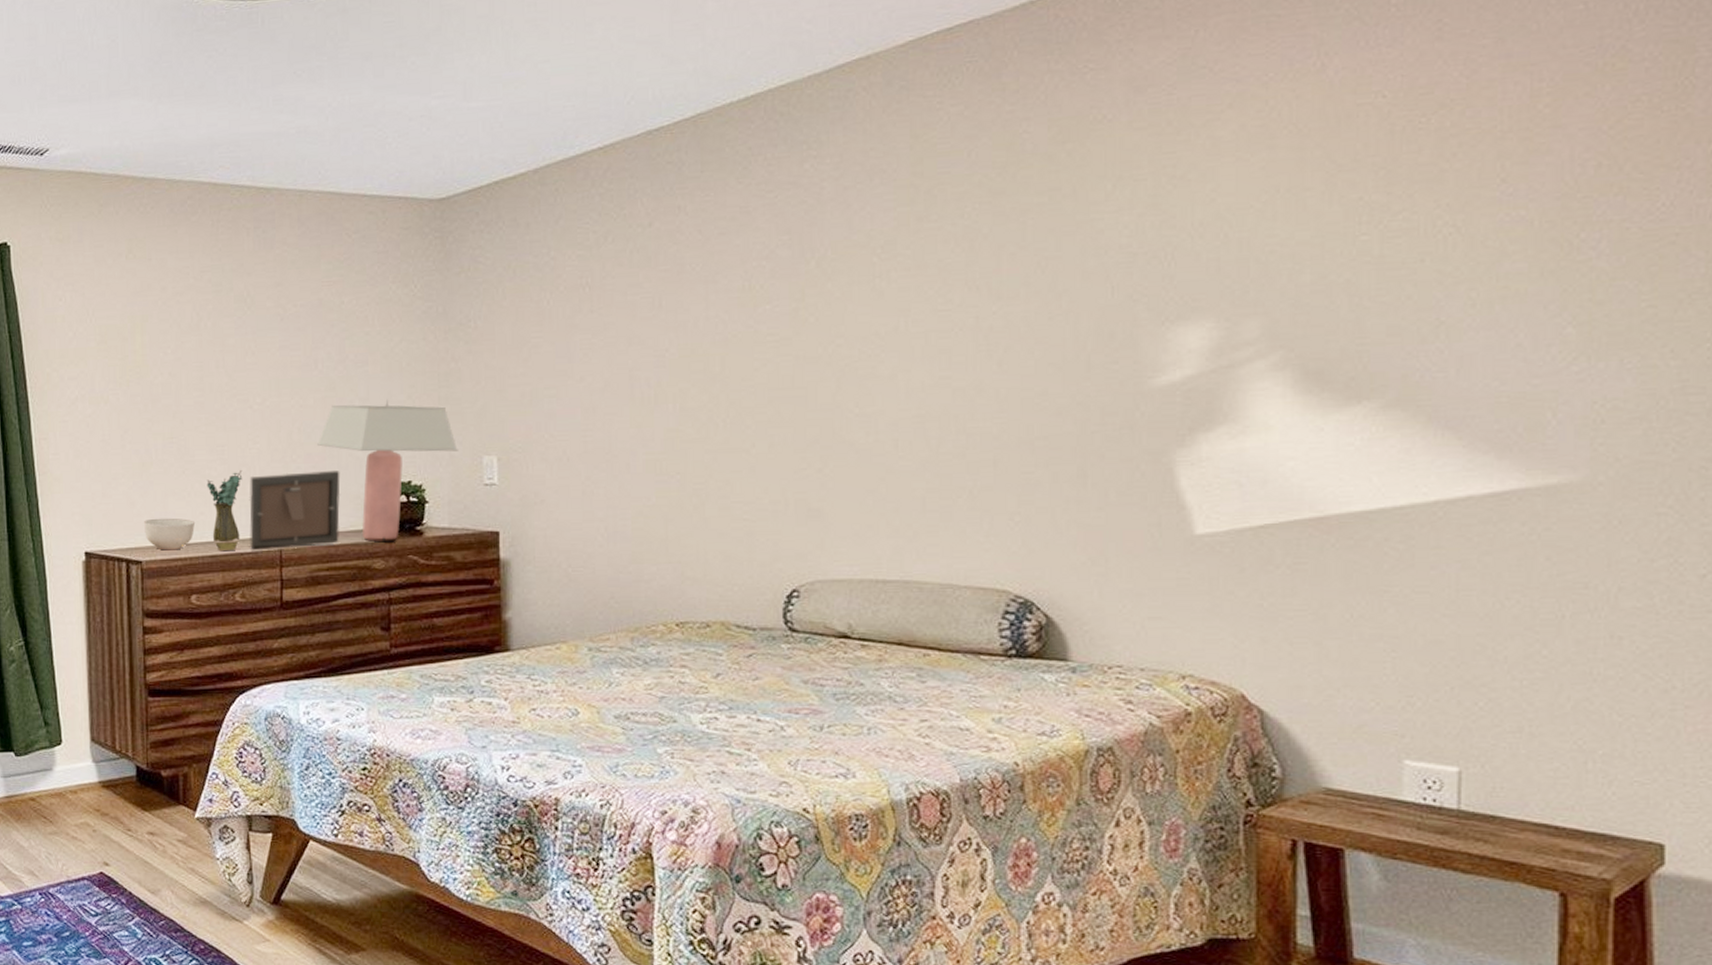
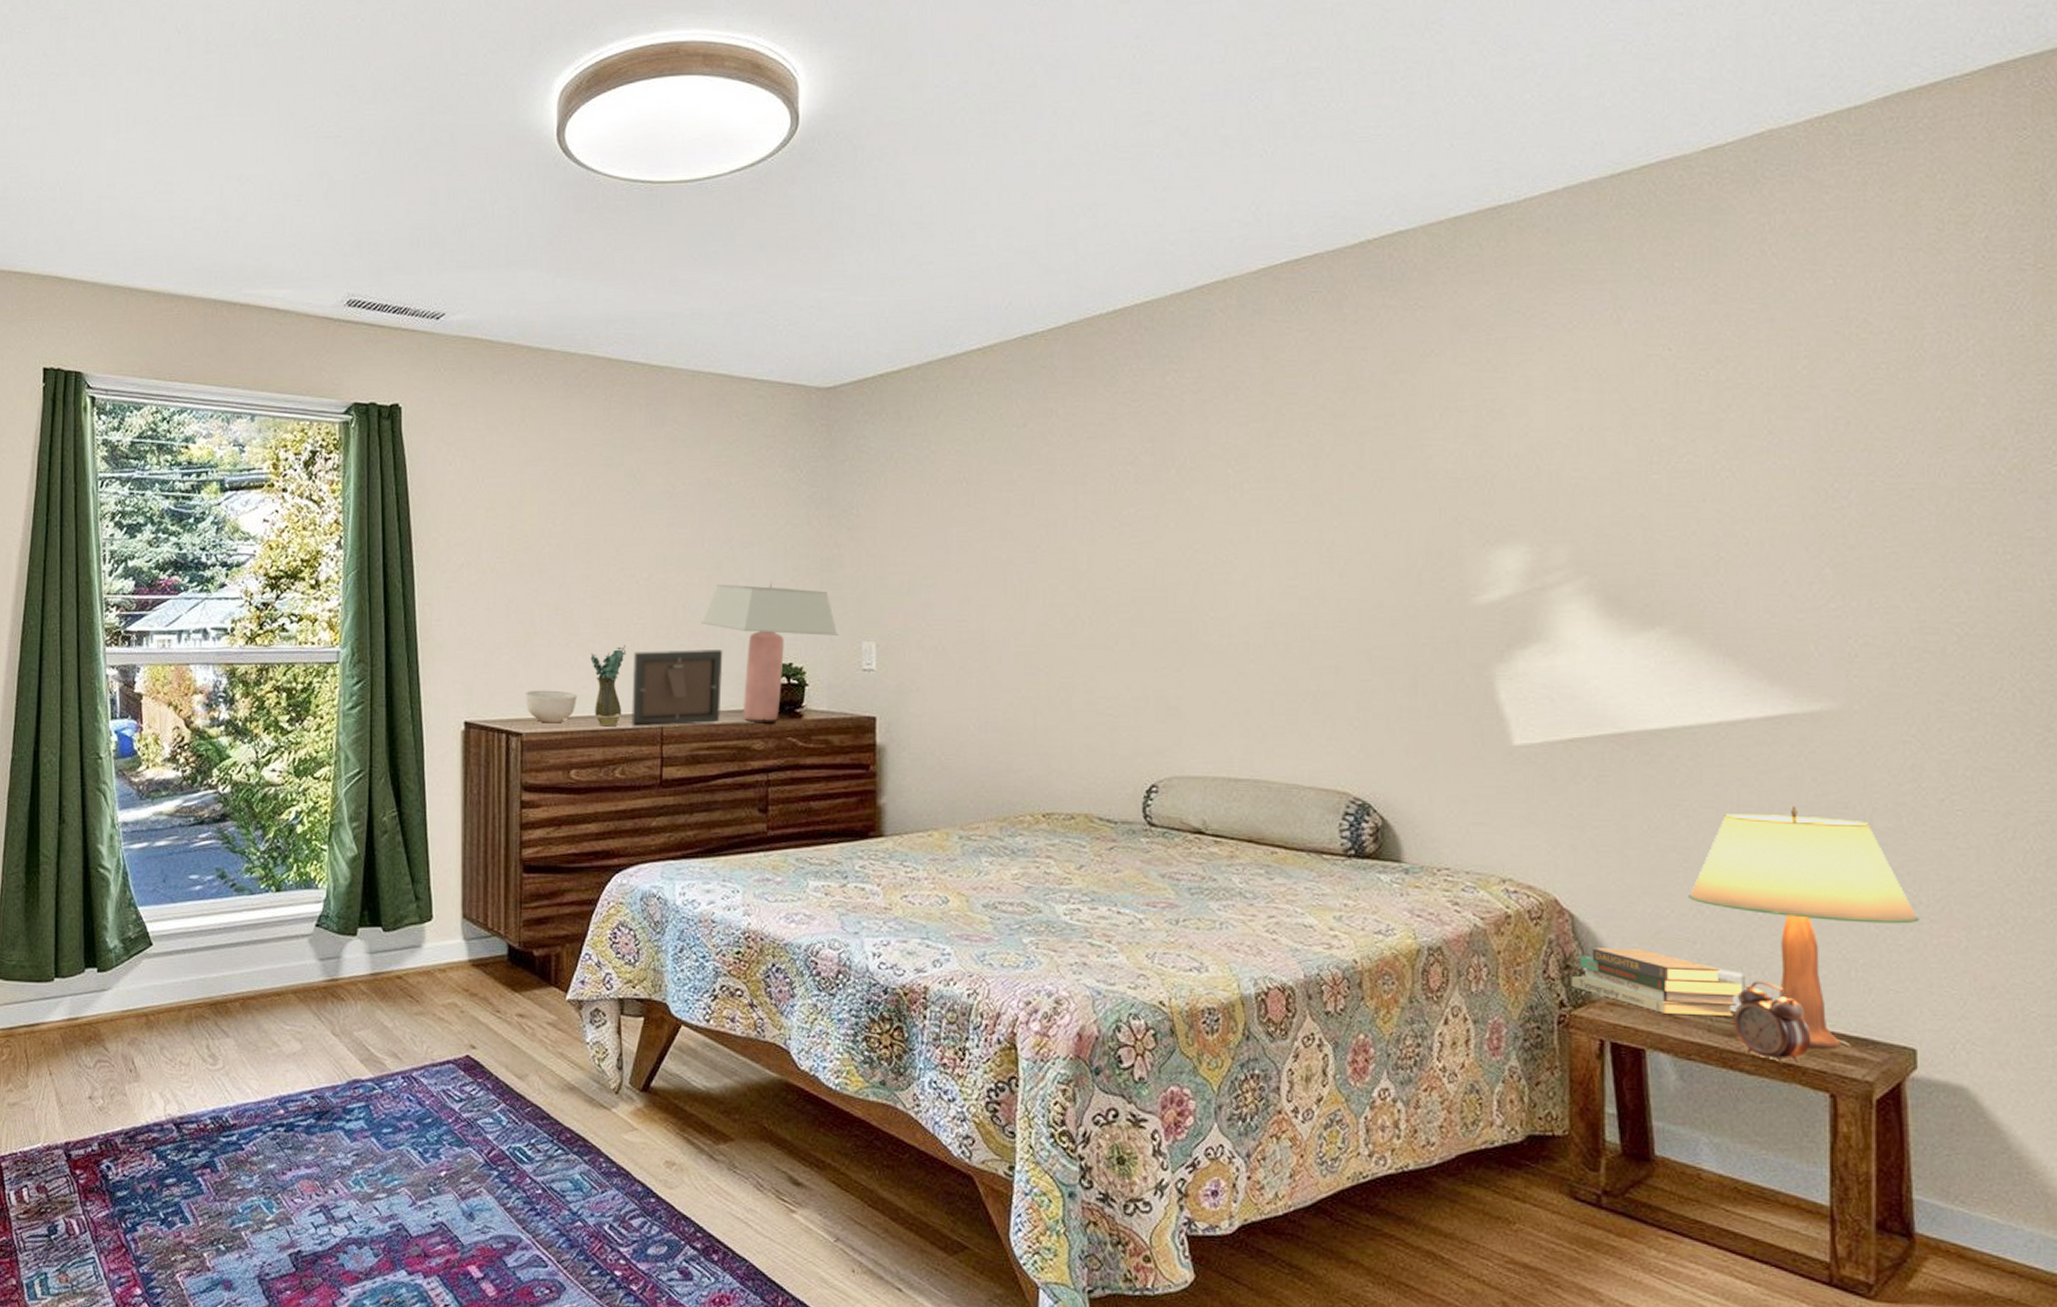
books: none [1259,744,1459,812] -> present [1571,947,1743,1016]
table lamp: none [1396,588,1672,846] -> present [1688,806,1919,1050]
alarm clock: none [1447,775,1539,864] -> present [1733,981,1811,1066]

